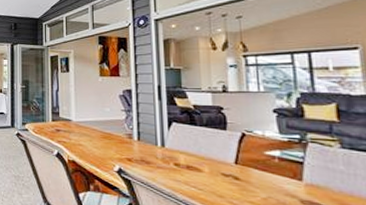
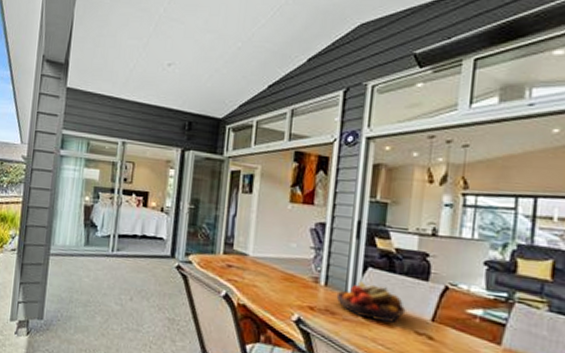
fruit bowl: none [148,134,211,168] -> present [336,281,406,323]

